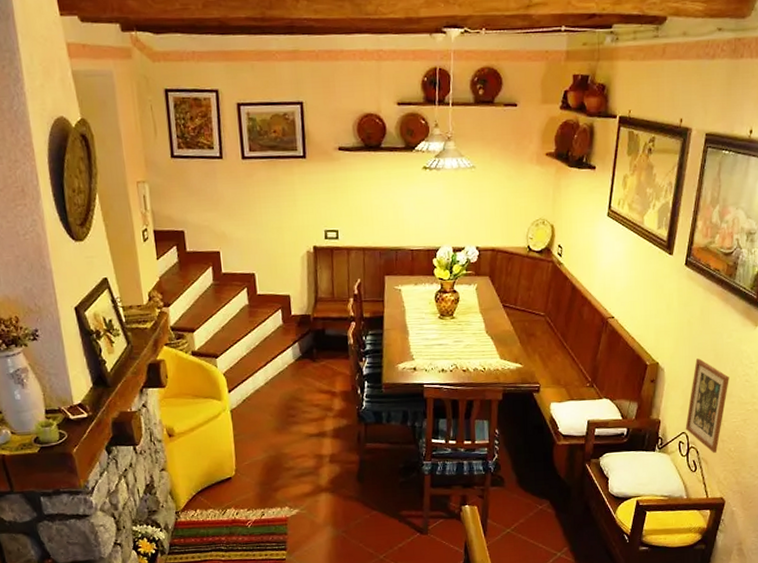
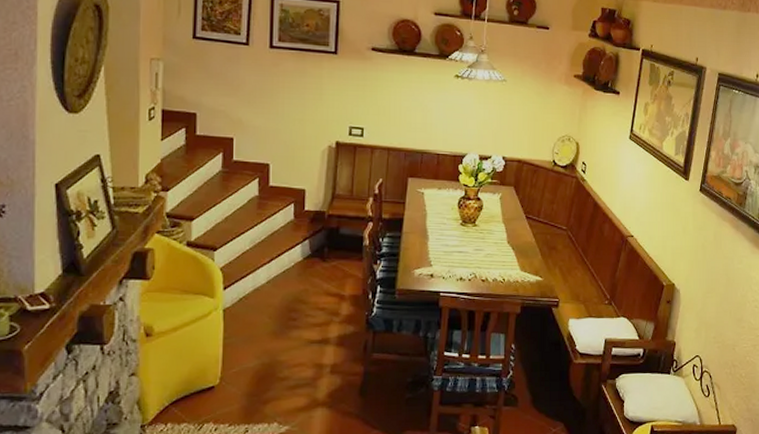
picture frame: present [685,358,729,453] -> none [699,282,740,378]

